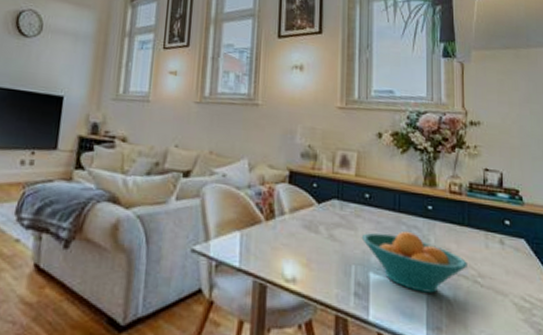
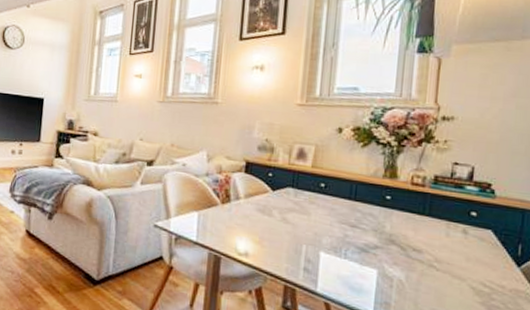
fruit bowl: present [361,231,467,293] -> none [314,217,424,273]

